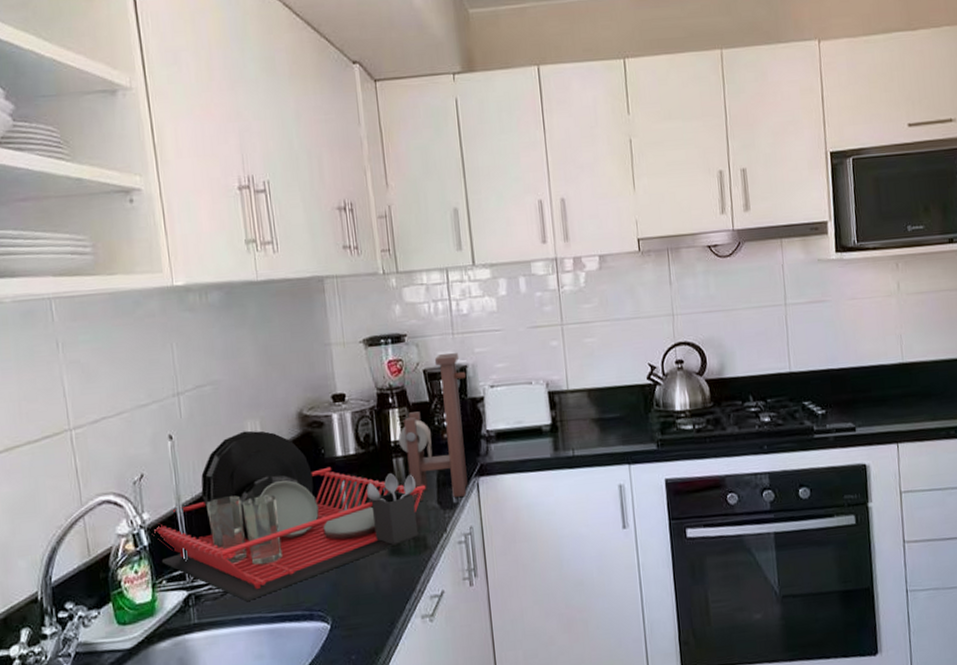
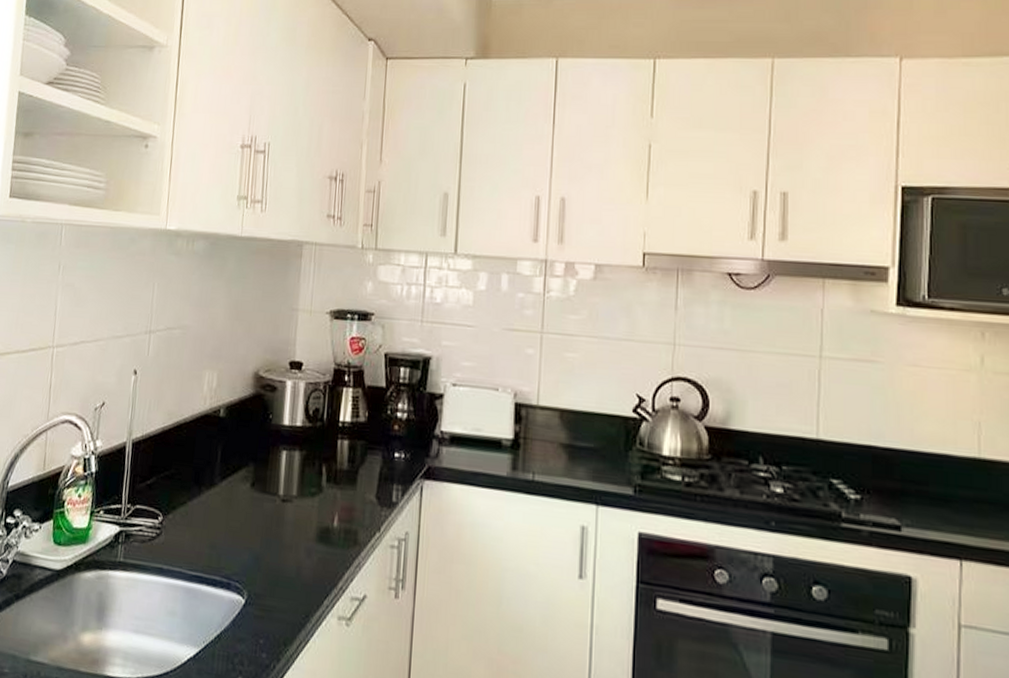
dish rack: present [152,430,427,602] -> none [100,380,367,554]
paper towel holder: present [398,353,468,502] -> none [347,340,429,497]

